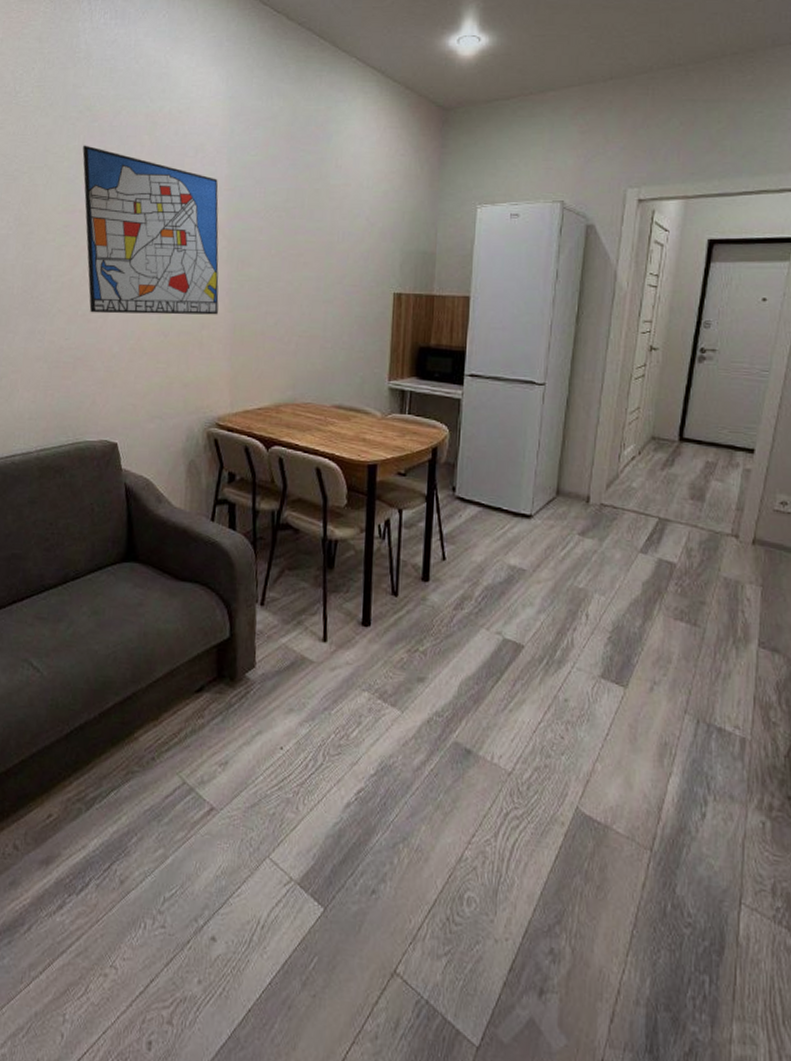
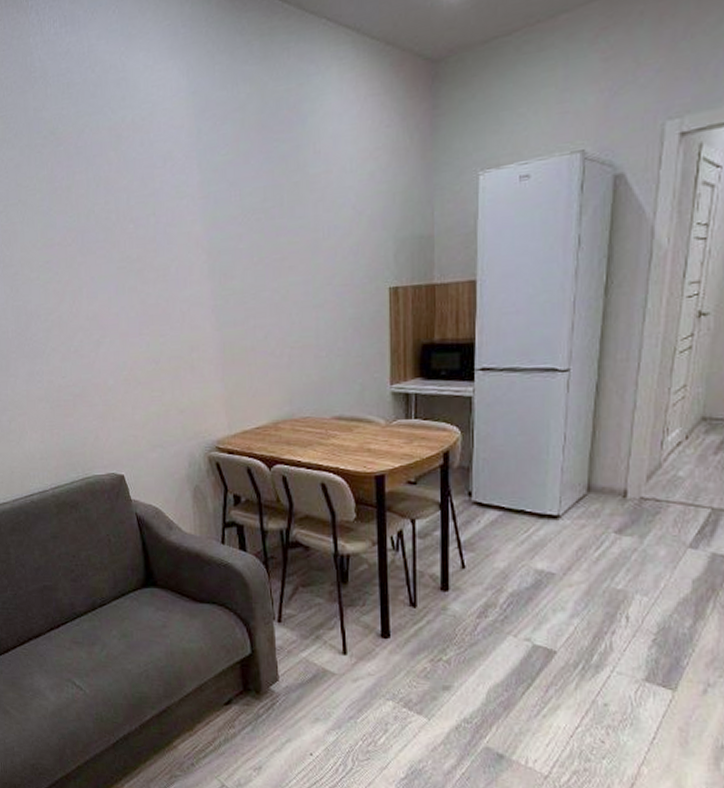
wall art: present [82,145,219,315] -> none [52,172,205,348]

